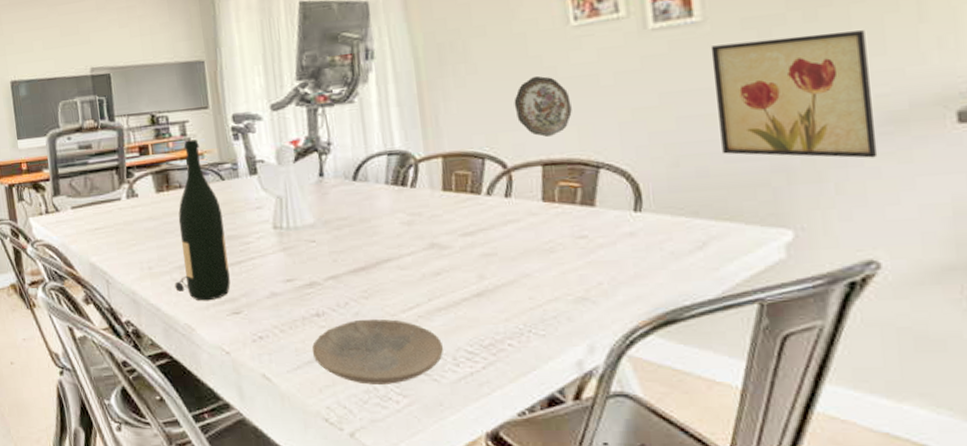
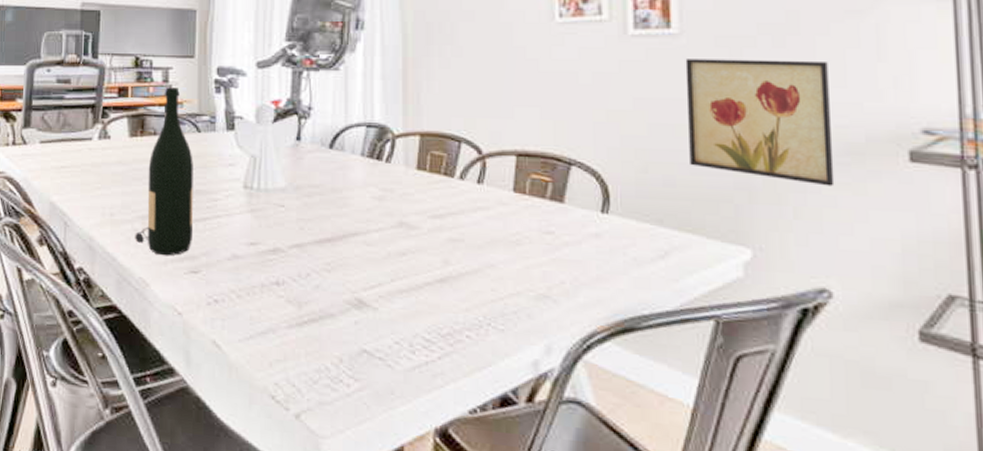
plate: present [312,319,443,385] -> none [267,293,400,366]
decorative plate: present [514,75,572,137] -> none [495,66,550,127]

